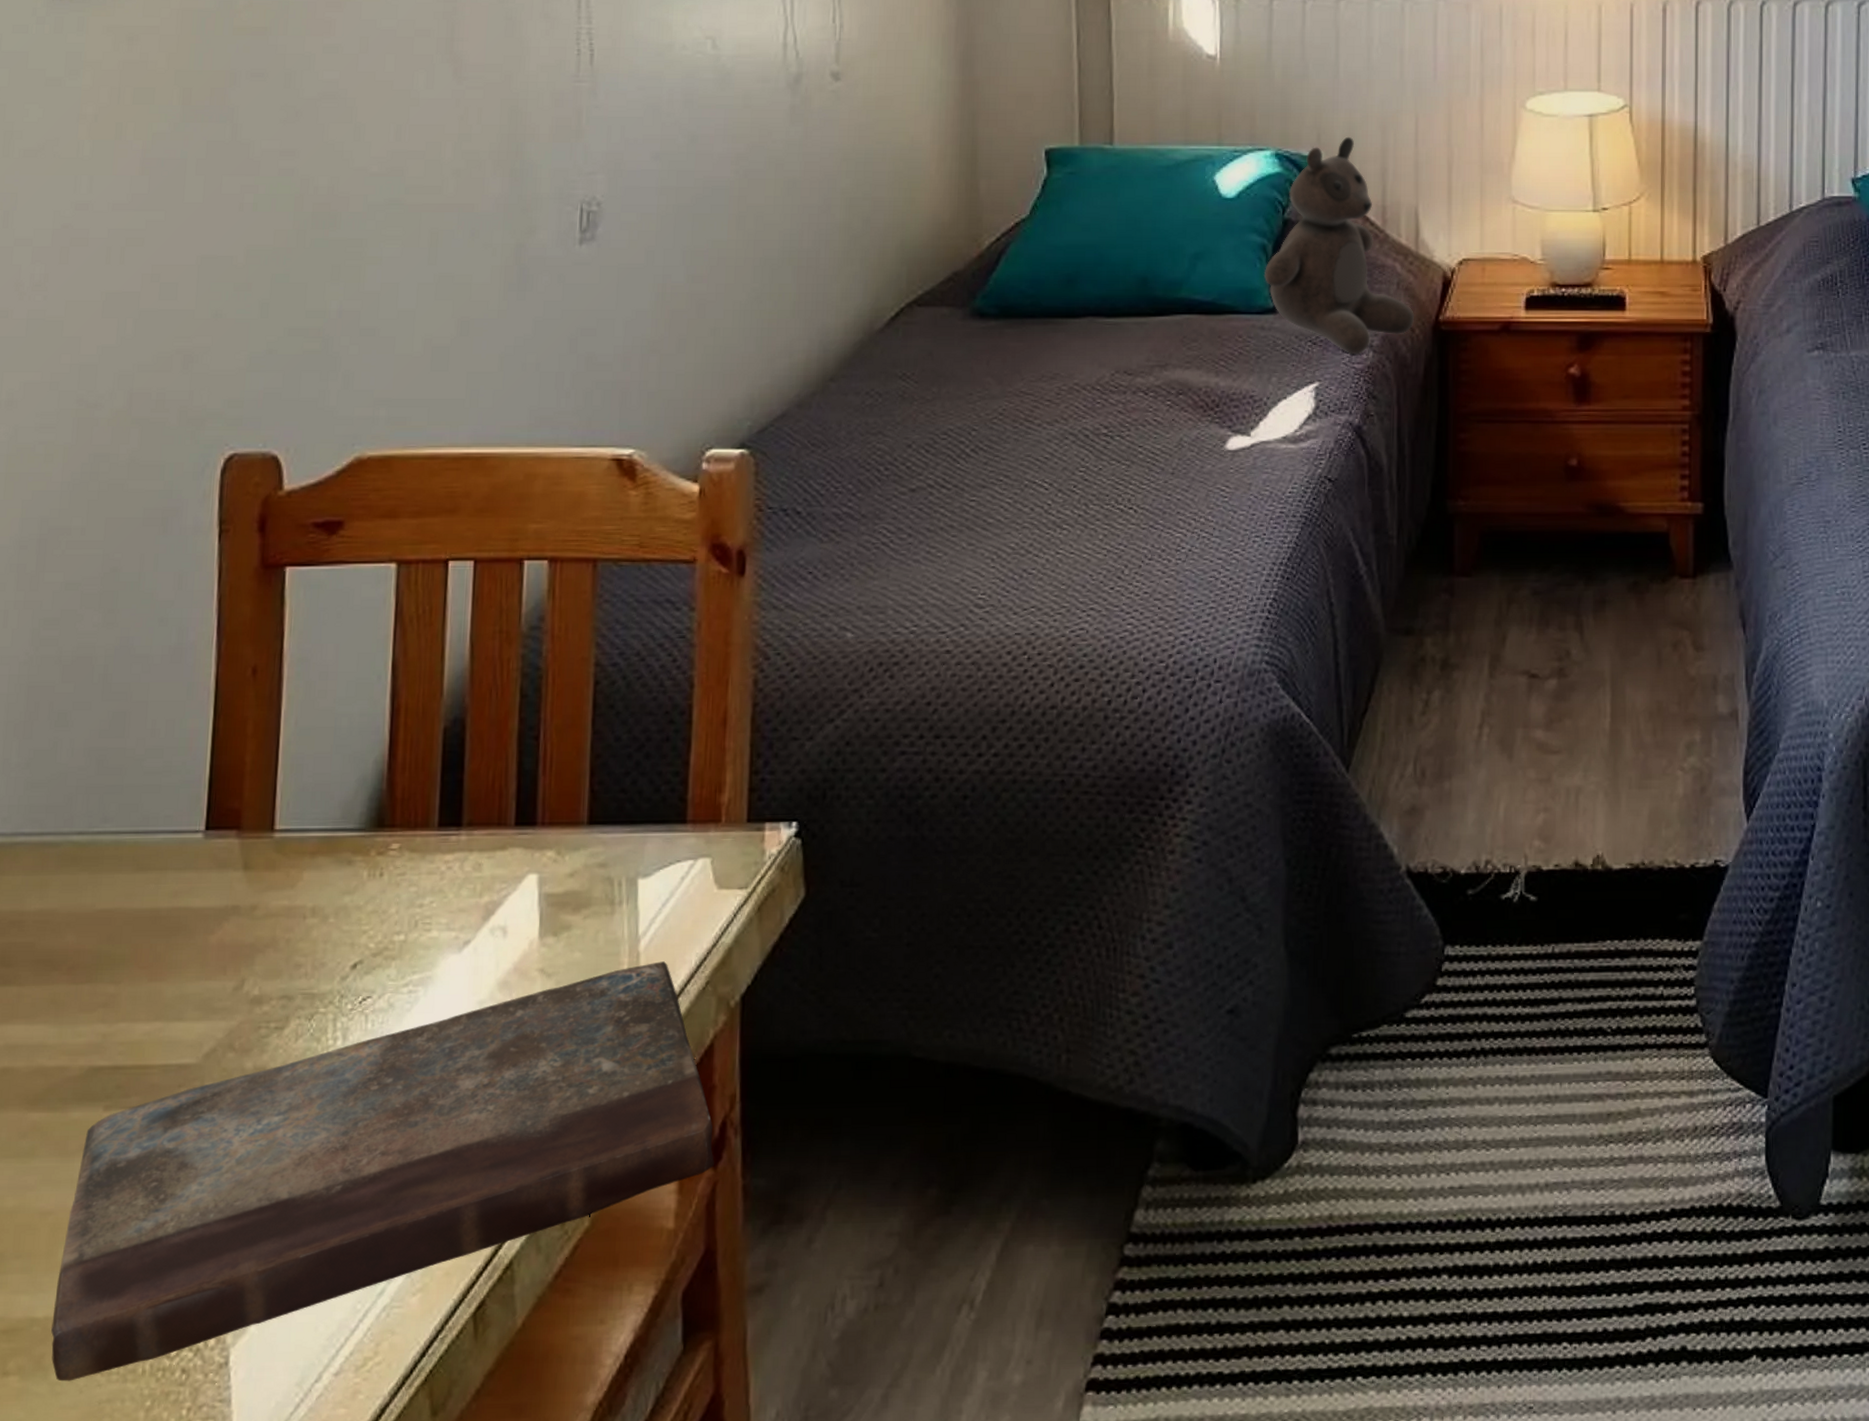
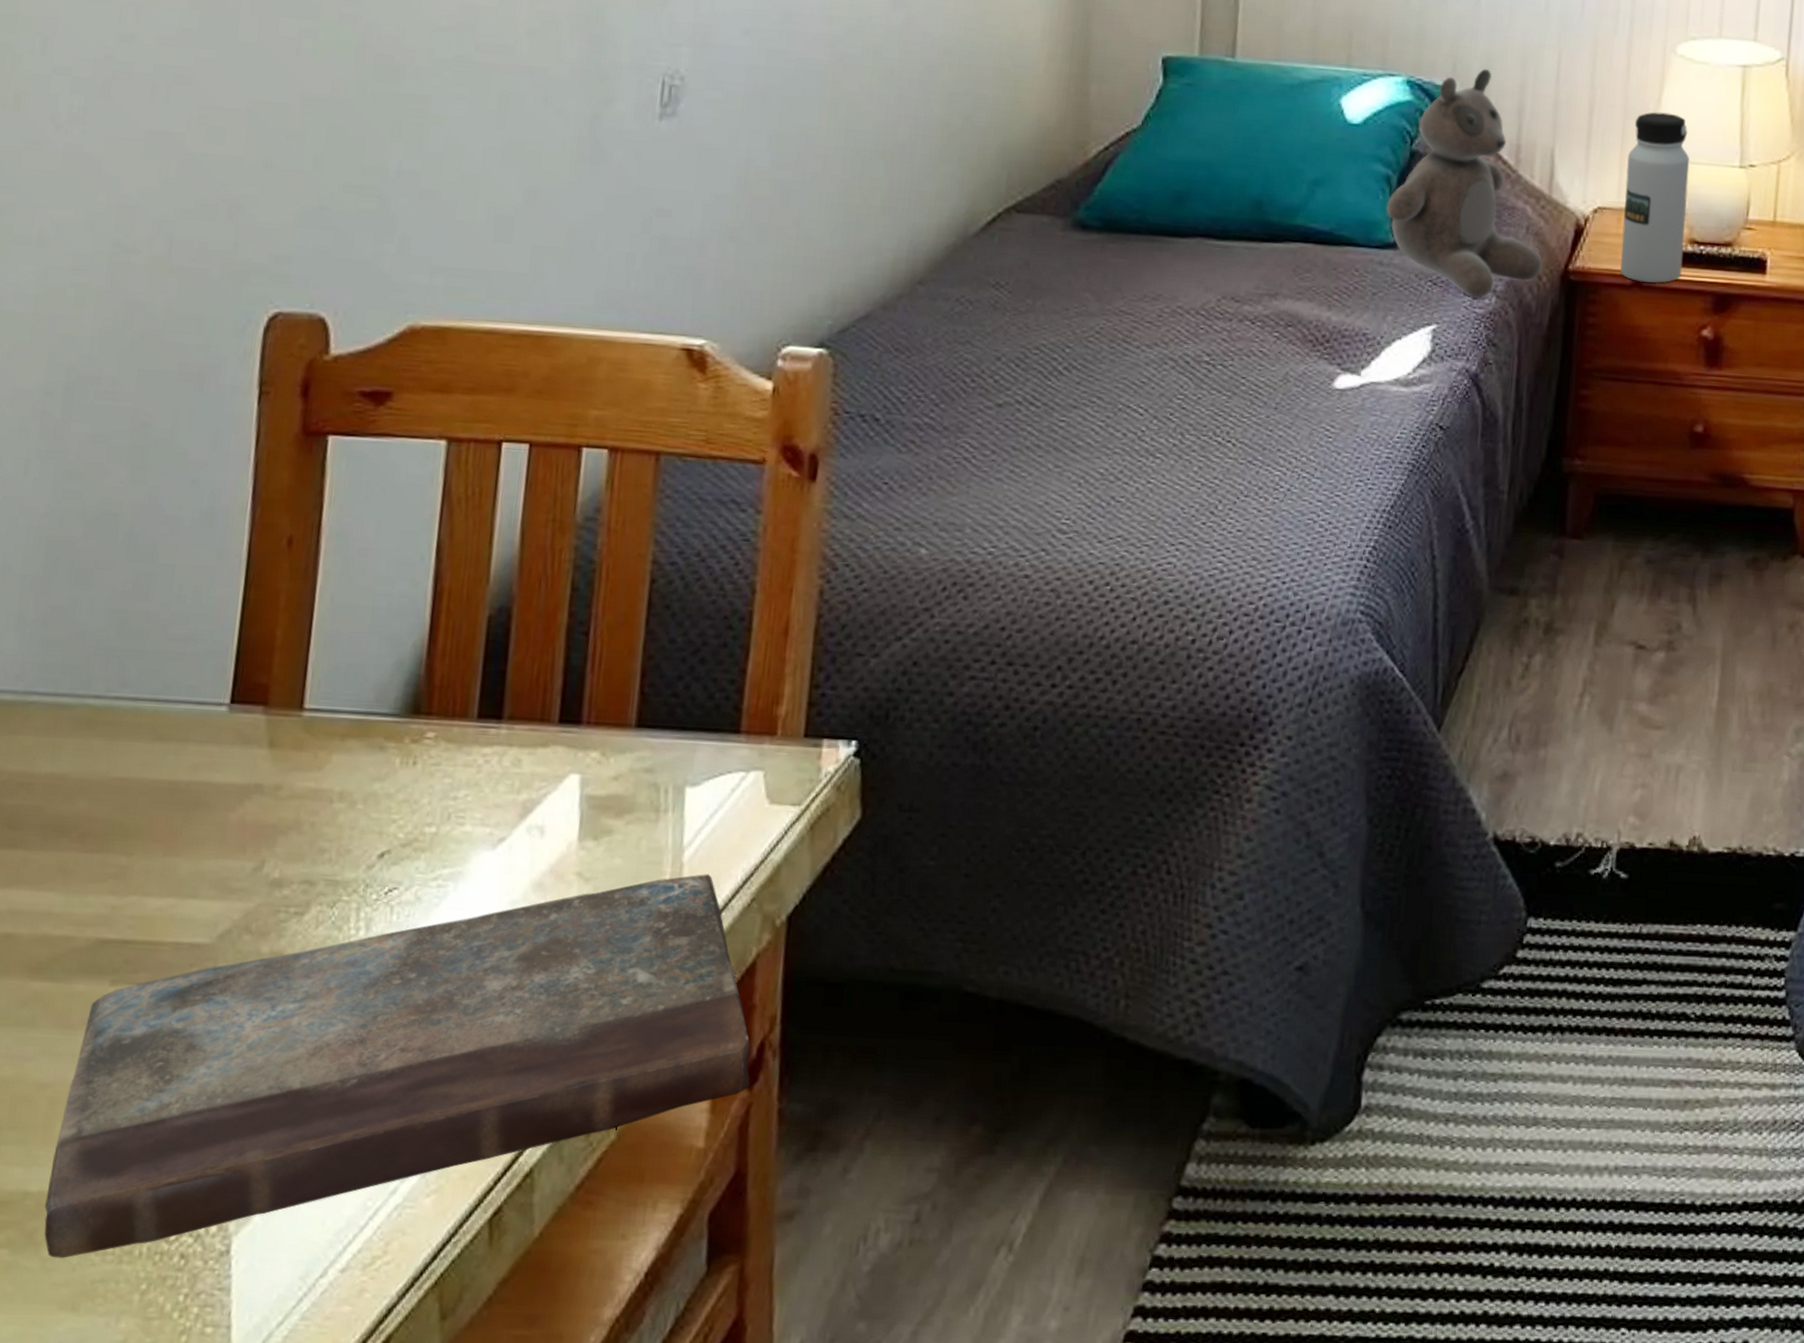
water bottle: none [1486,165,1547,327] -> present [1620,112,1690,283]

